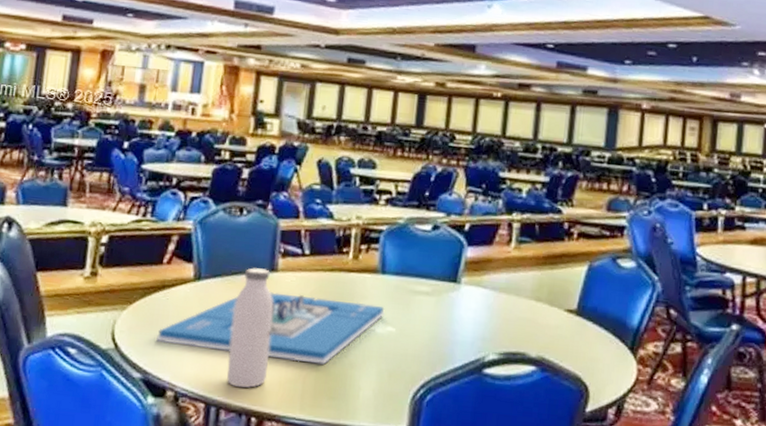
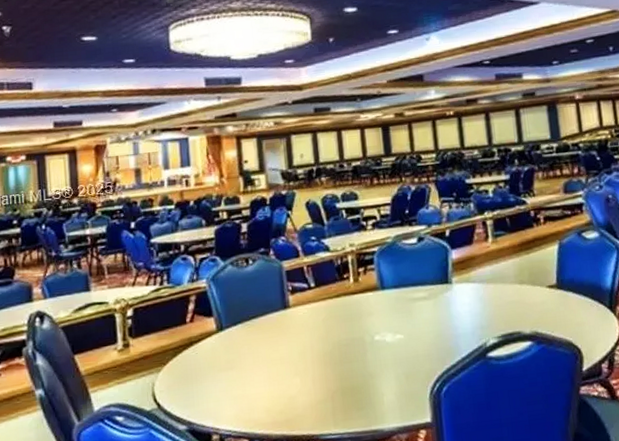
architectural model: present [156,292,385,365] -> none [193,318,391,393]
water bottle: present [226,268,274,388] -> none [257,308,299,418]

